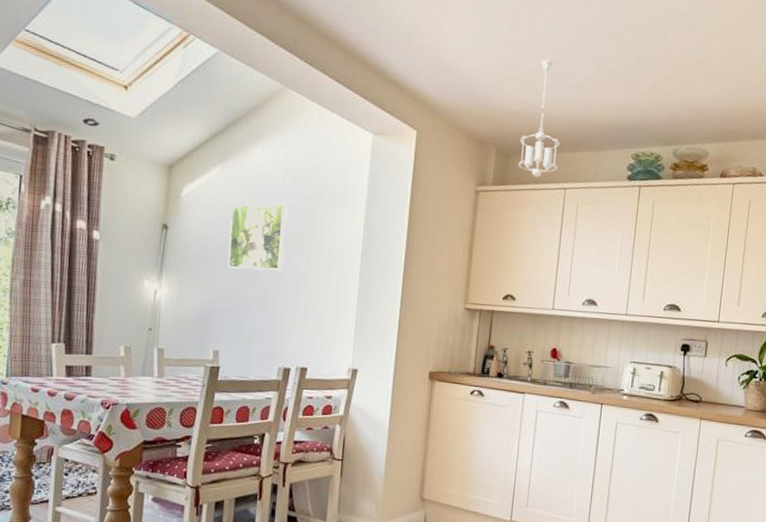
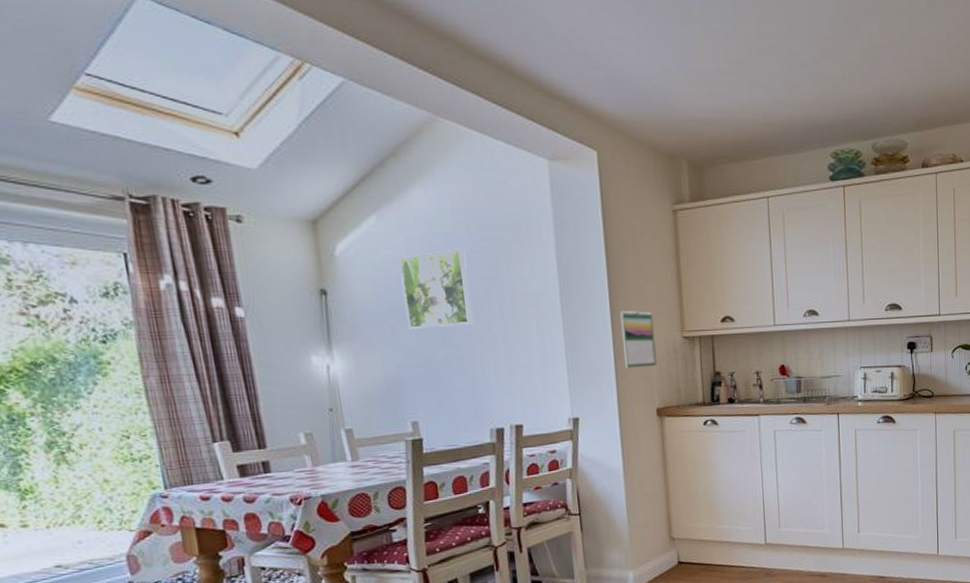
calendar: none [408,276,441,332] -> present [620,310,657,368]
pendant light: present [518,59,560,178] -> none [711,58,757,189]

